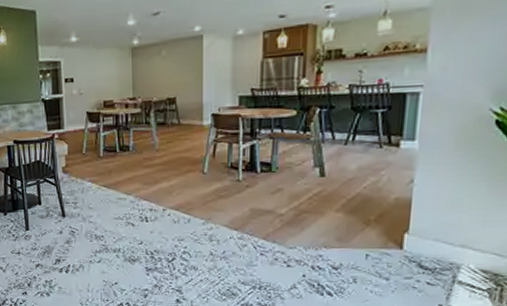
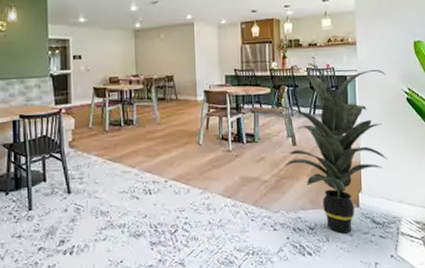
indoor plant: none [294,78,469,276] -> present [270,62,389,234]

